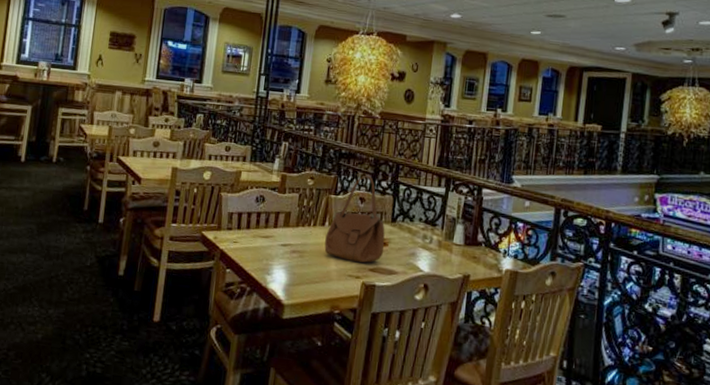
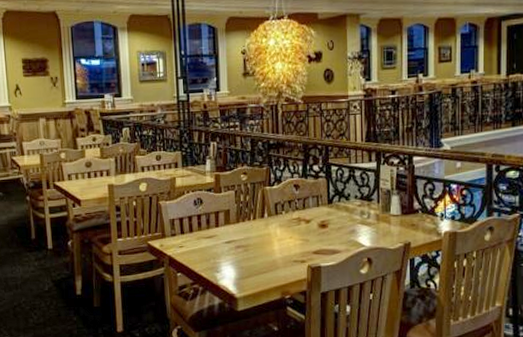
handbag: present [324,175,385,263] -> none [266,161,325,248]

